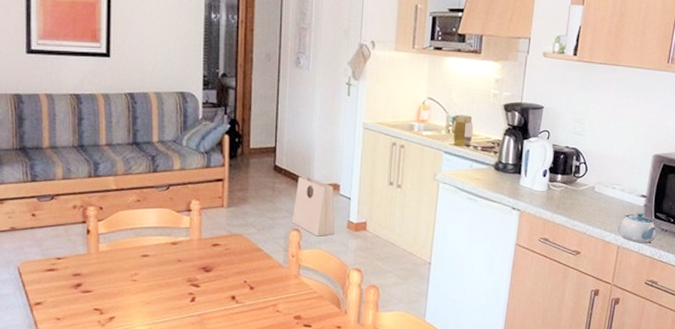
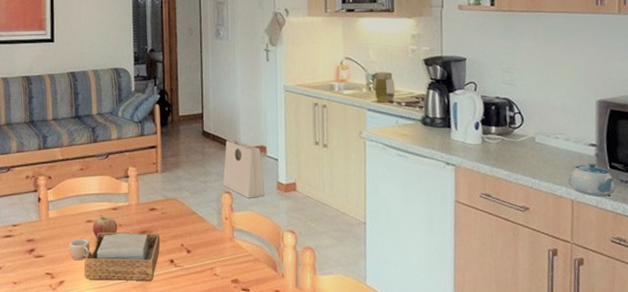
cup: none [121,273,144,296] -> present [68,239,90,261]
napkin holder: none [137,268,222,318] -> present [84,232,161,282]
fruit: none [148,249,177,273] -> present [92,214,118,237]

